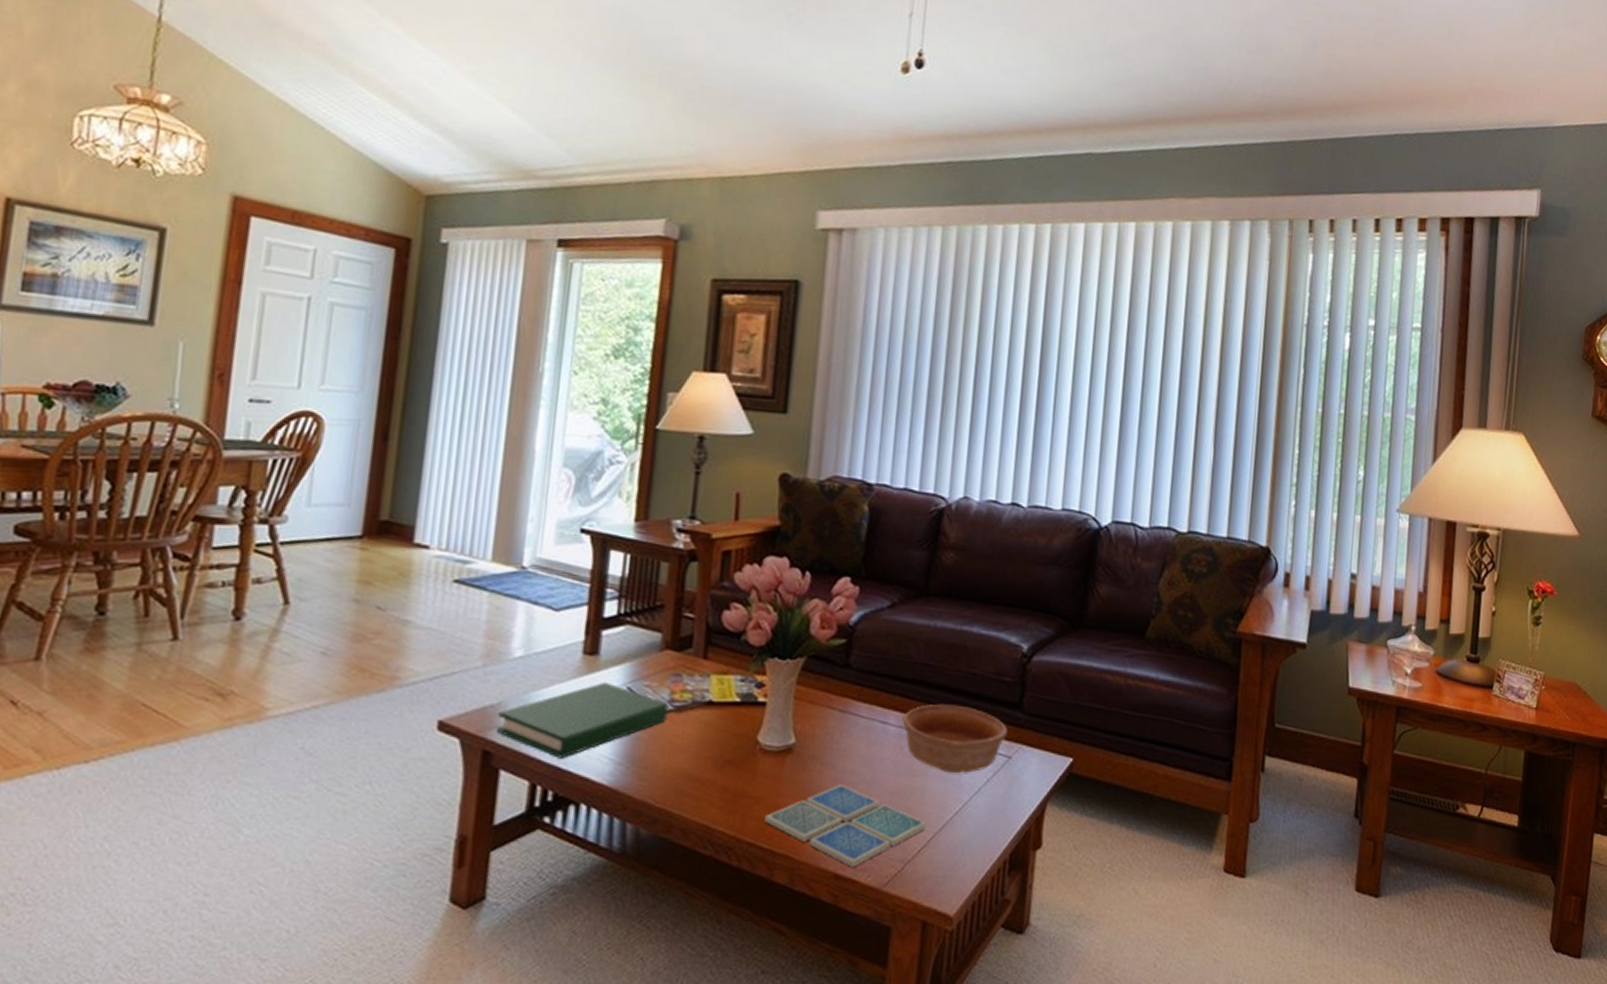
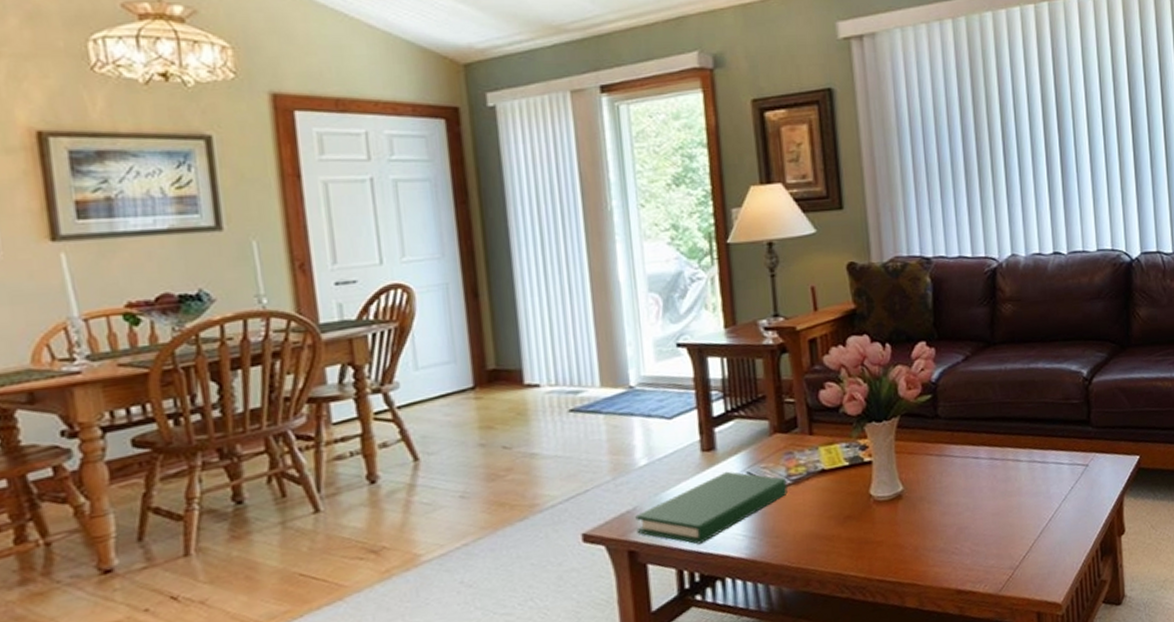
drink coaster: present [764,785,927,867] -> none [889,516,1027,582]
bowl: present [902,704,1007,774] -> none [991,431,1082,488]

